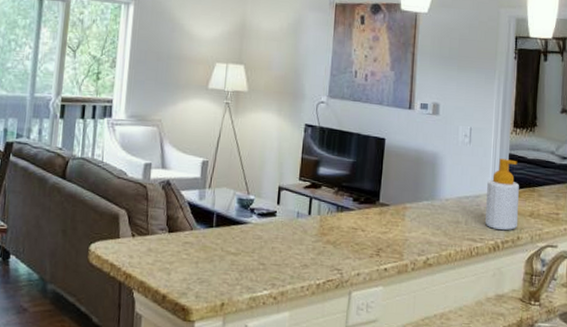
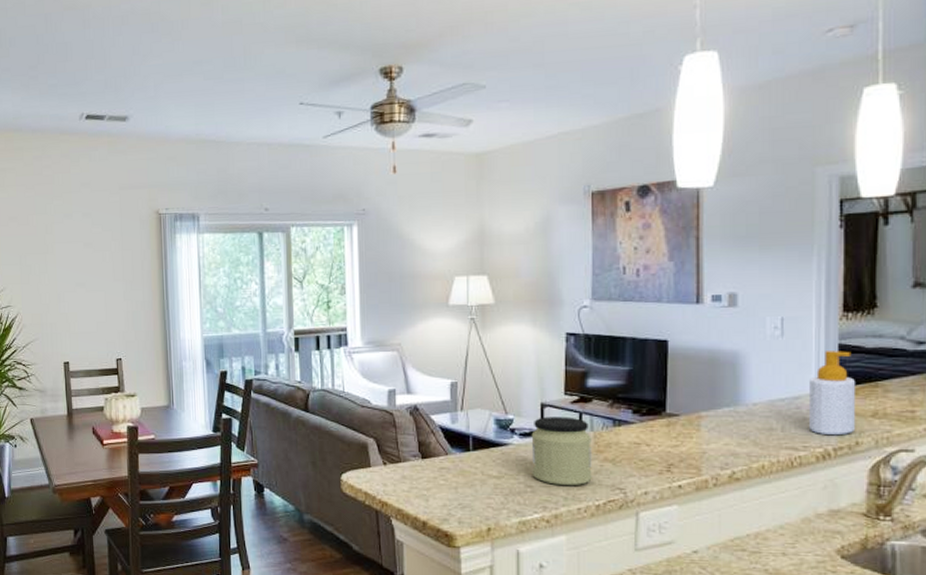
jar: none [265,199,318,266] -> present [531,417,592,486]

